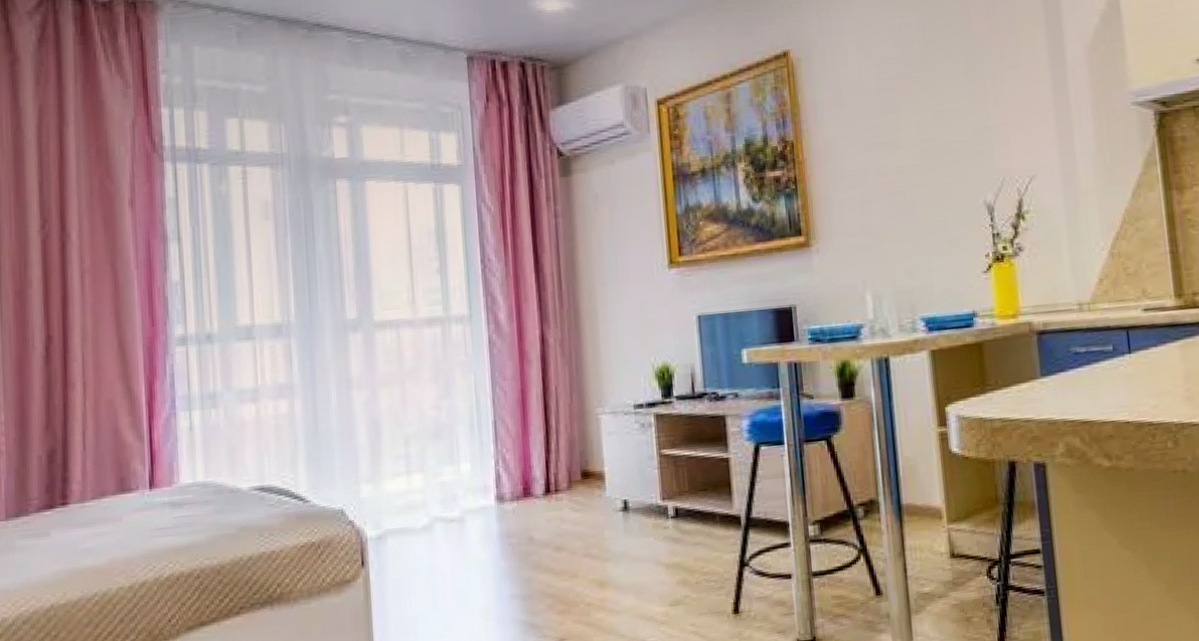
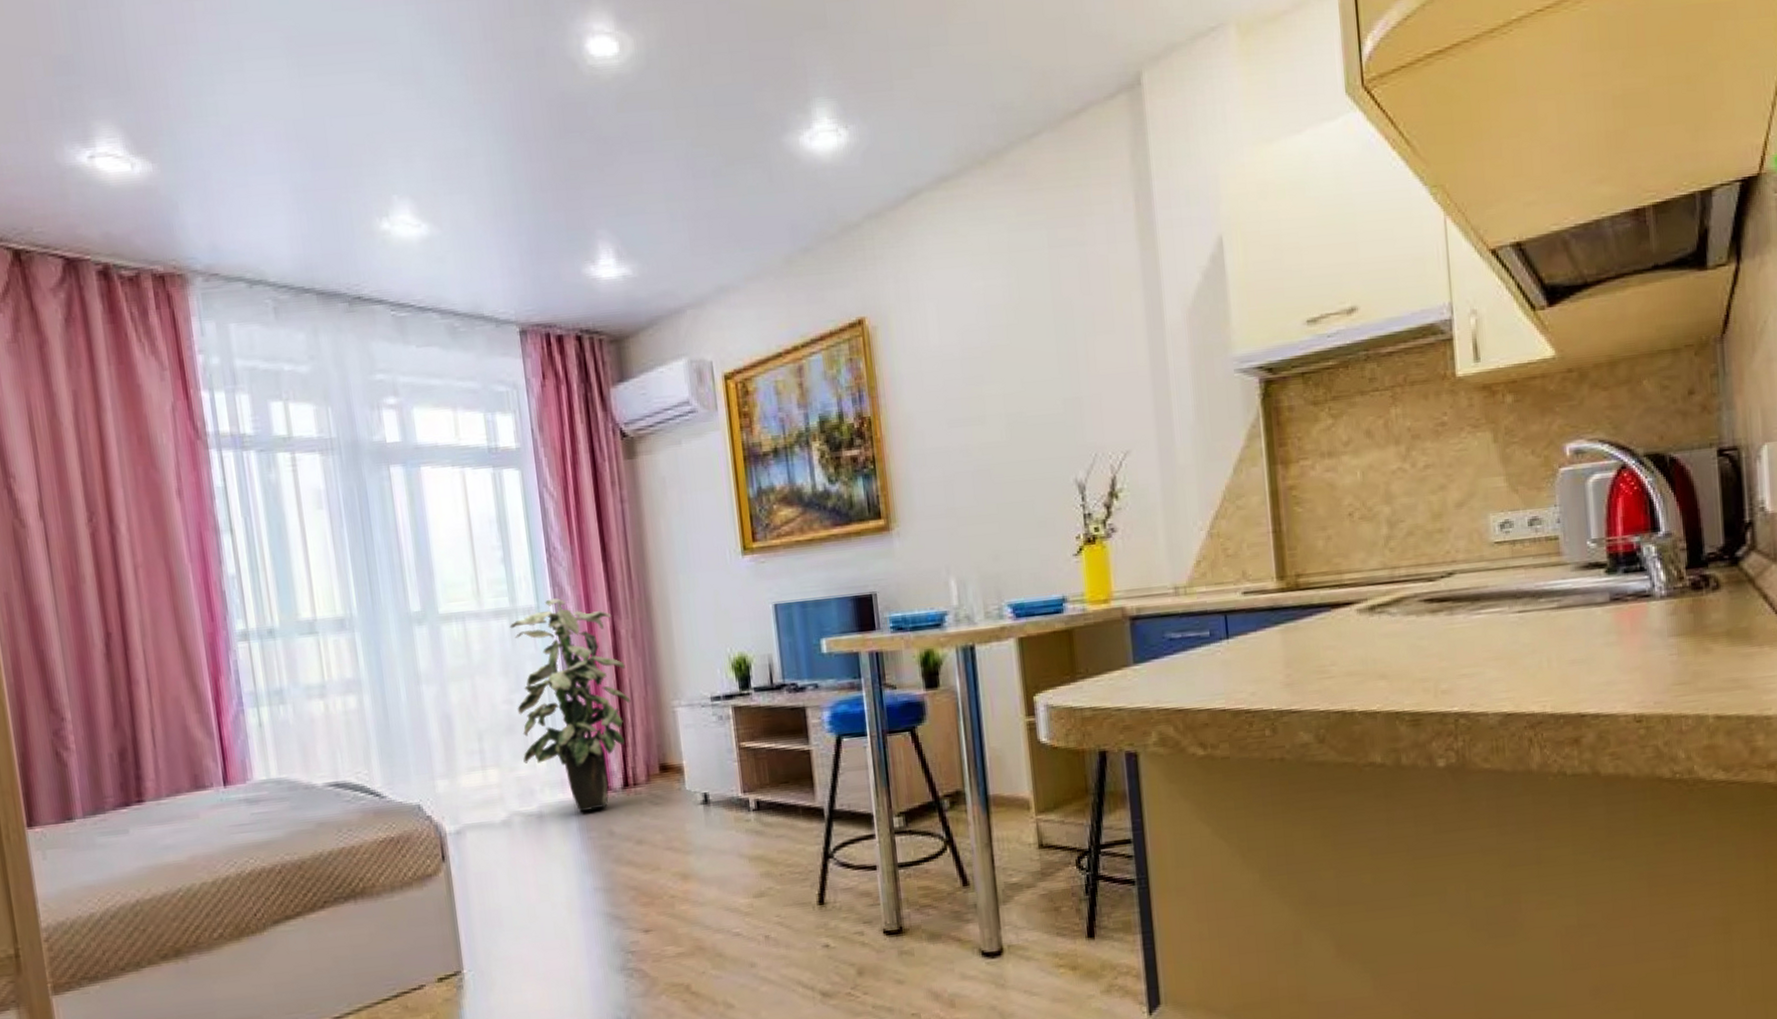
indoor plant: none [442,307,556,518] -> present [510,598,631,812]

